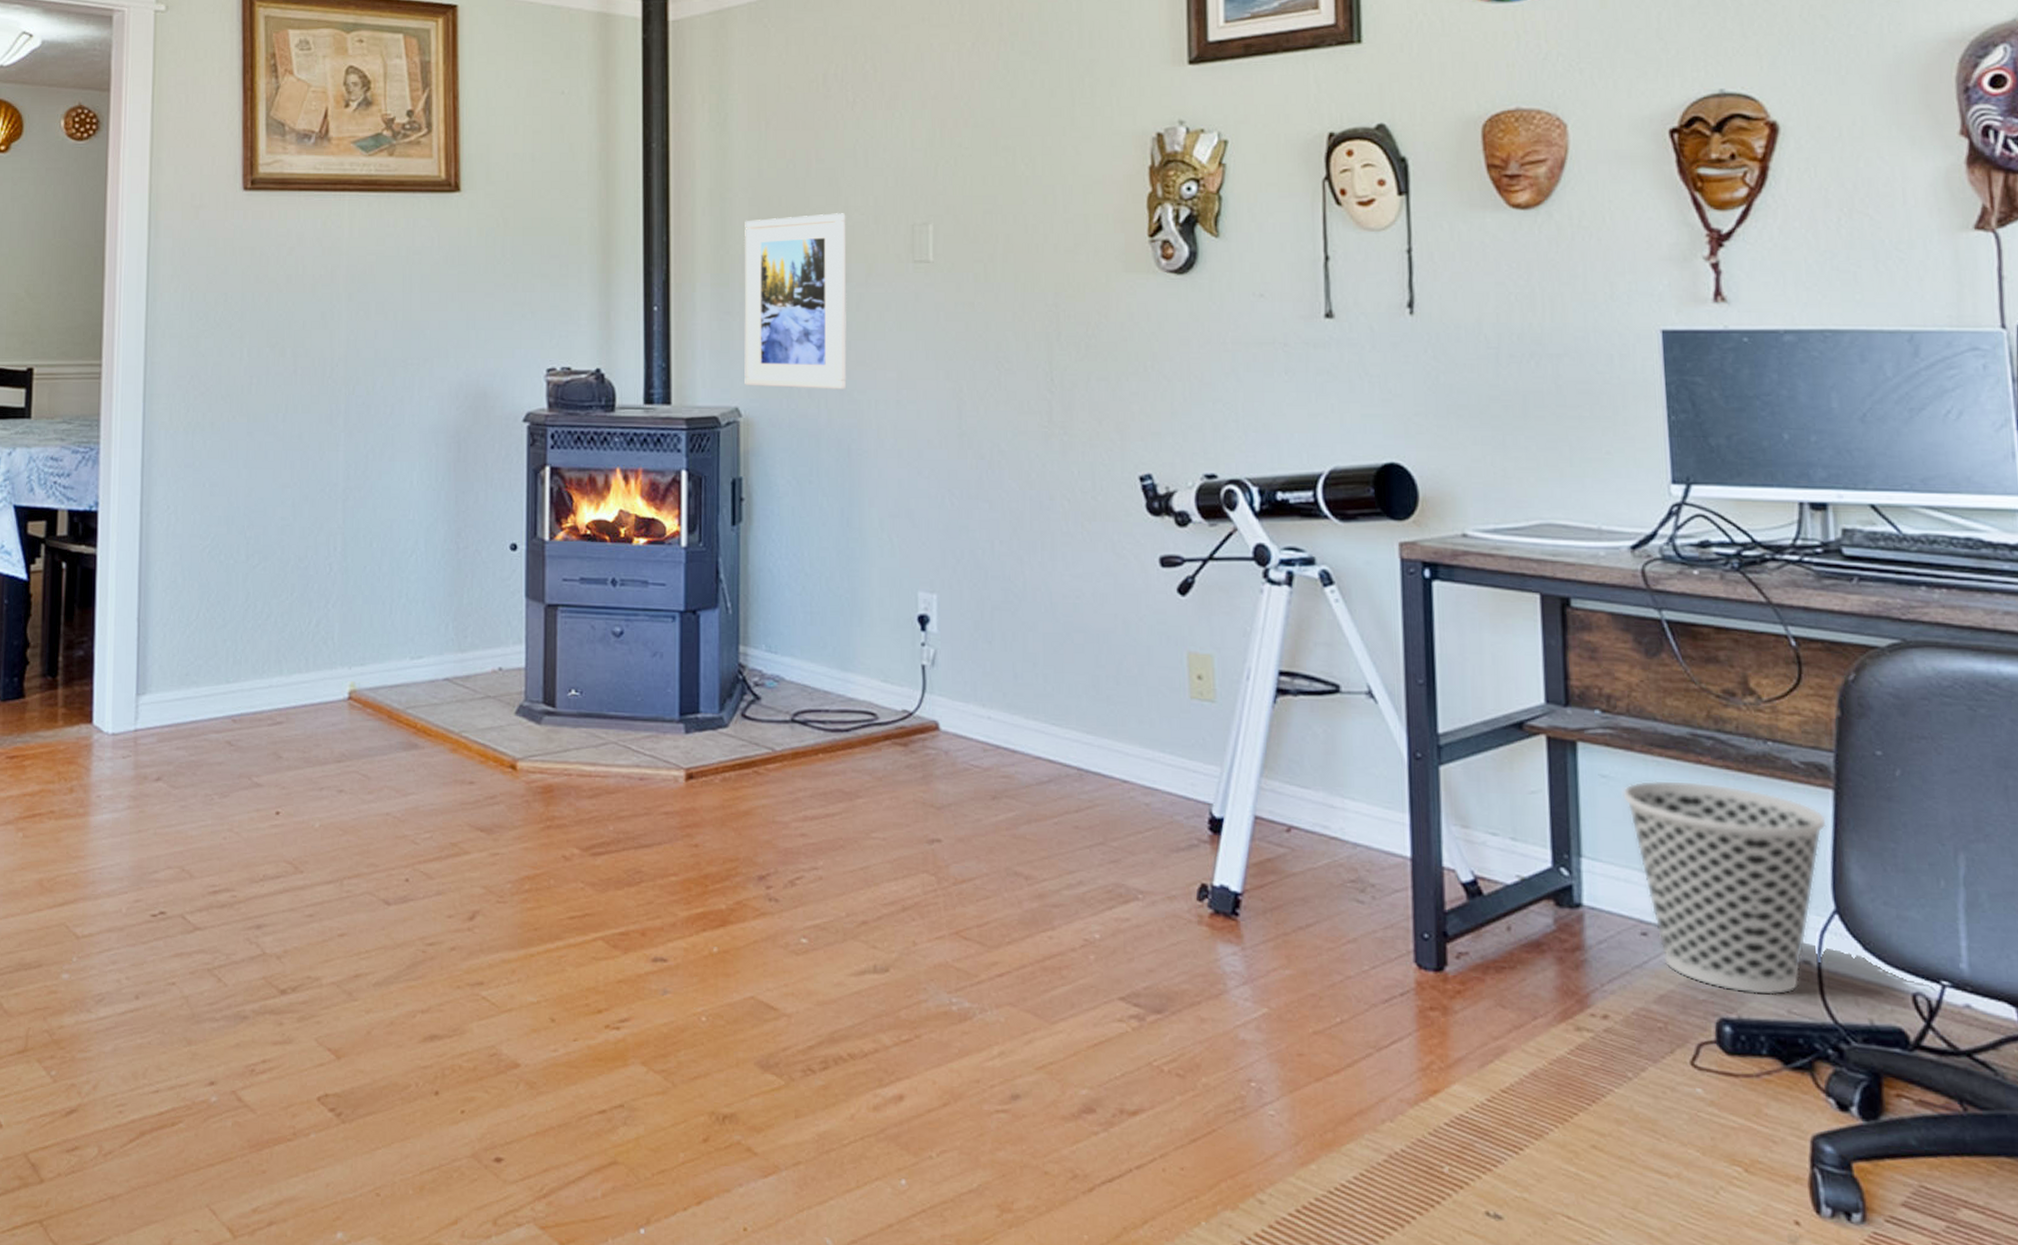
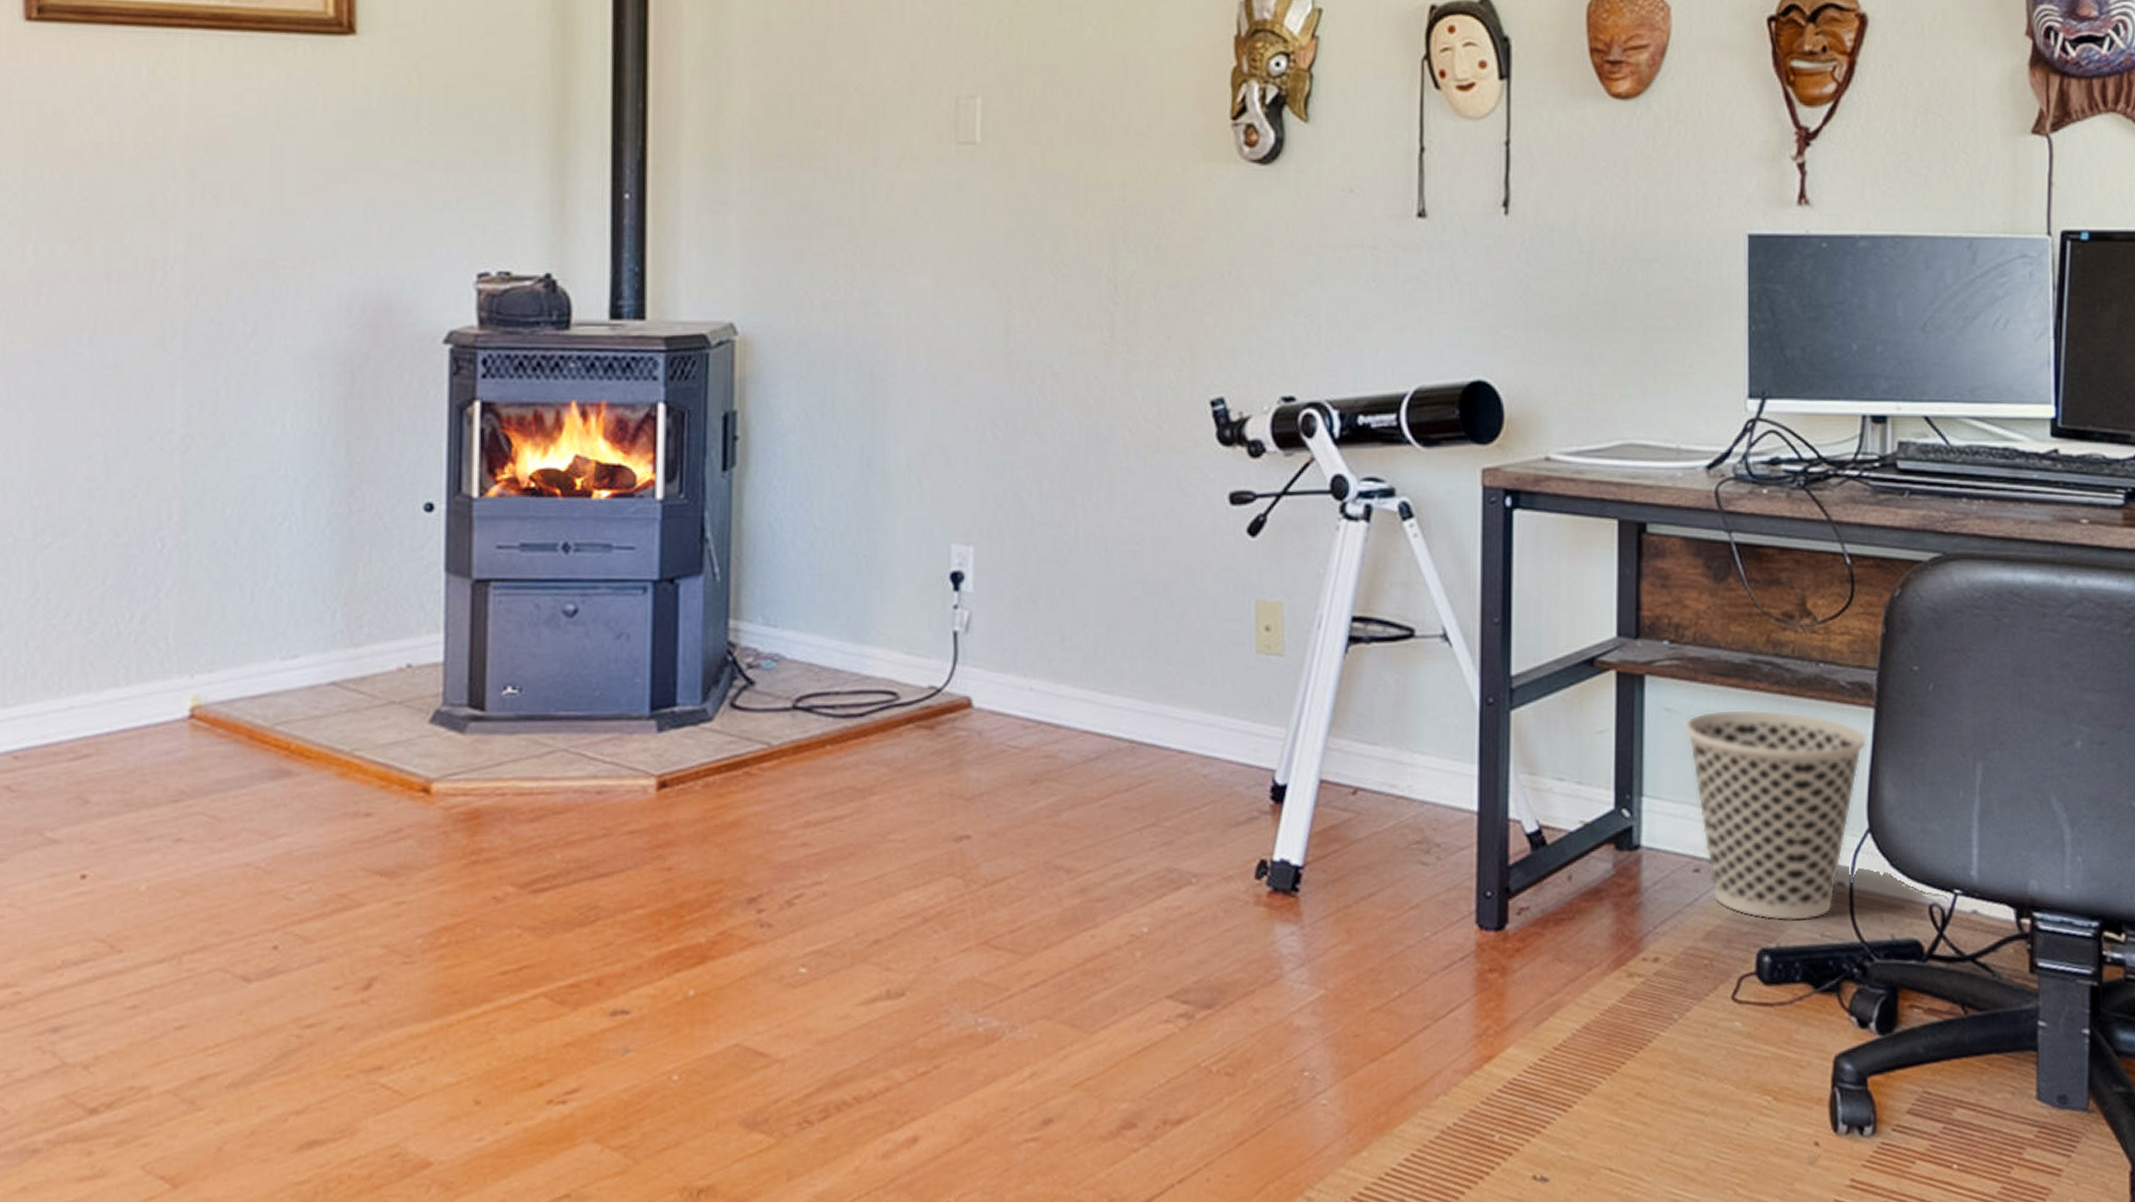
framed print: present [744,213,847,389] -> none [742,80,875,300]

